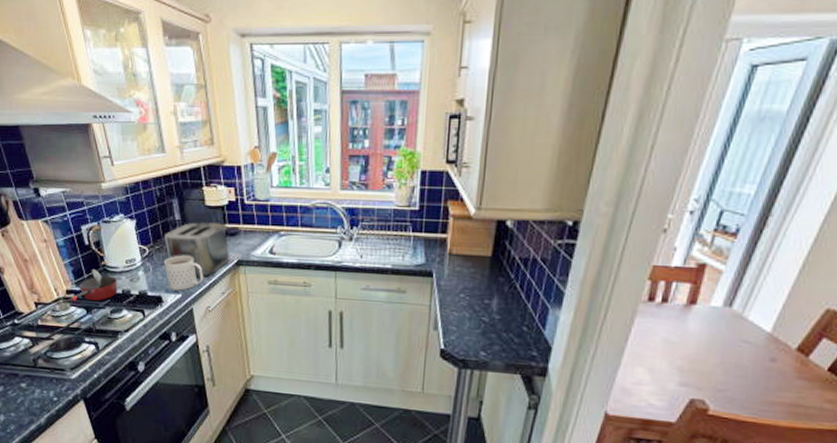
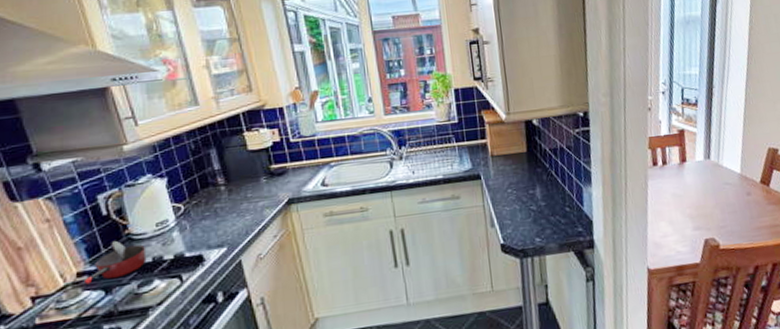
mug: present [163,255,204,291] -> none [202,203,252,245]
toaster: present [164,222,229,277] -> none [201,165,278,225]

